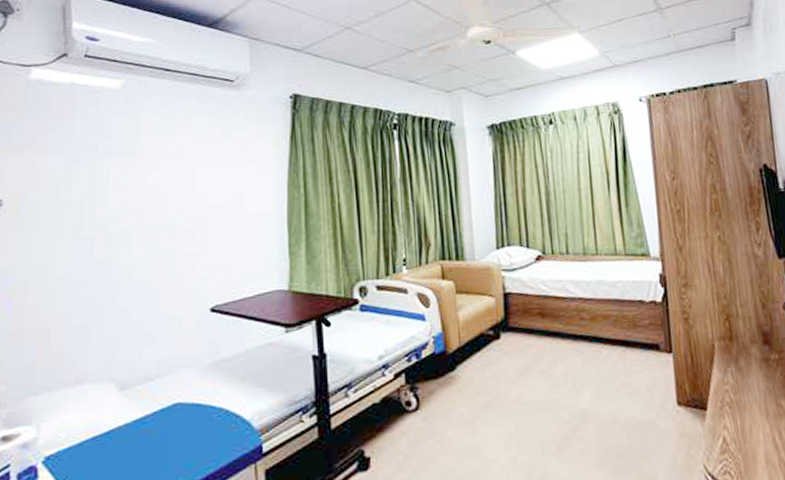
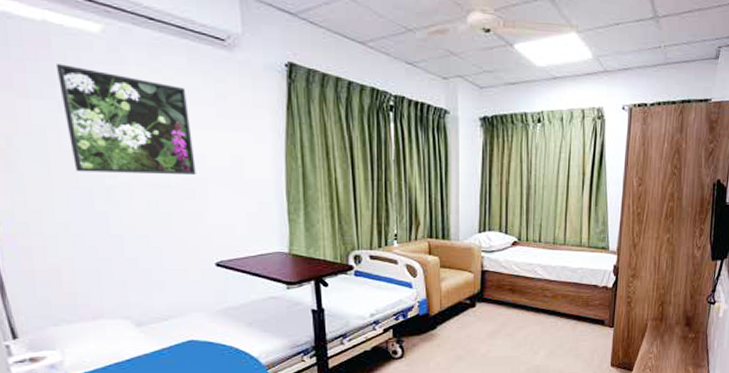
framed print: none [76,120,198,222] -> present [55,64,196,176]

